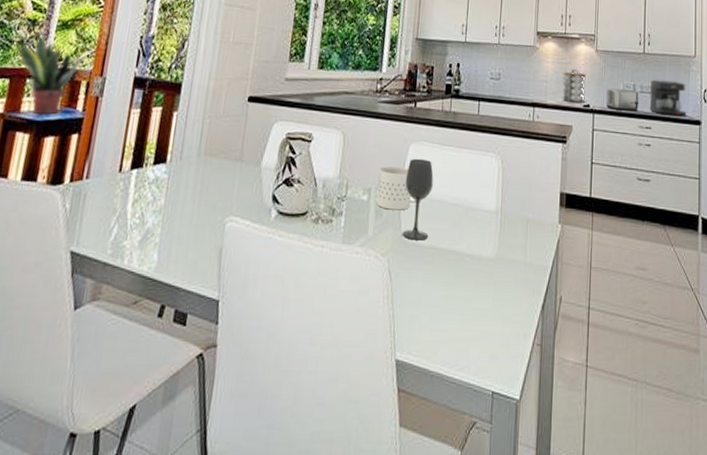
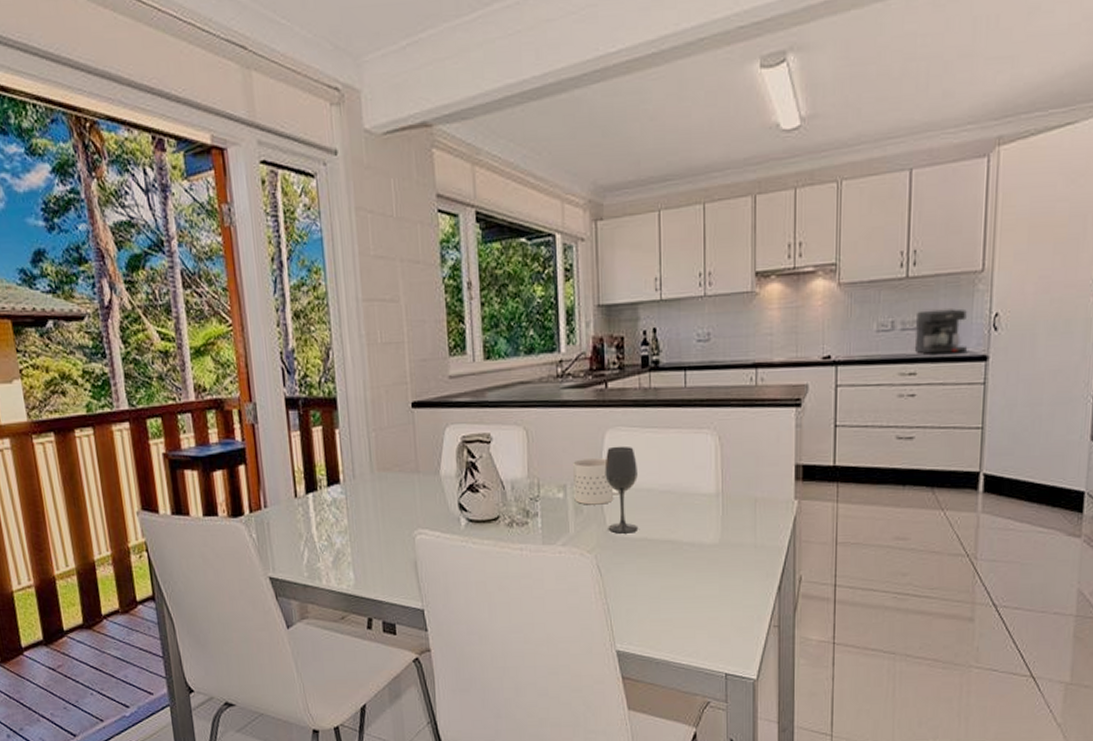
potted plant: present [19,35,88,116] -> none [159,367,231,450]
spice rack: present [562,68,586,104] -> none [793,312,826,357]
toaster: present [606,88,639,112] -> none [854,329,900,357]

